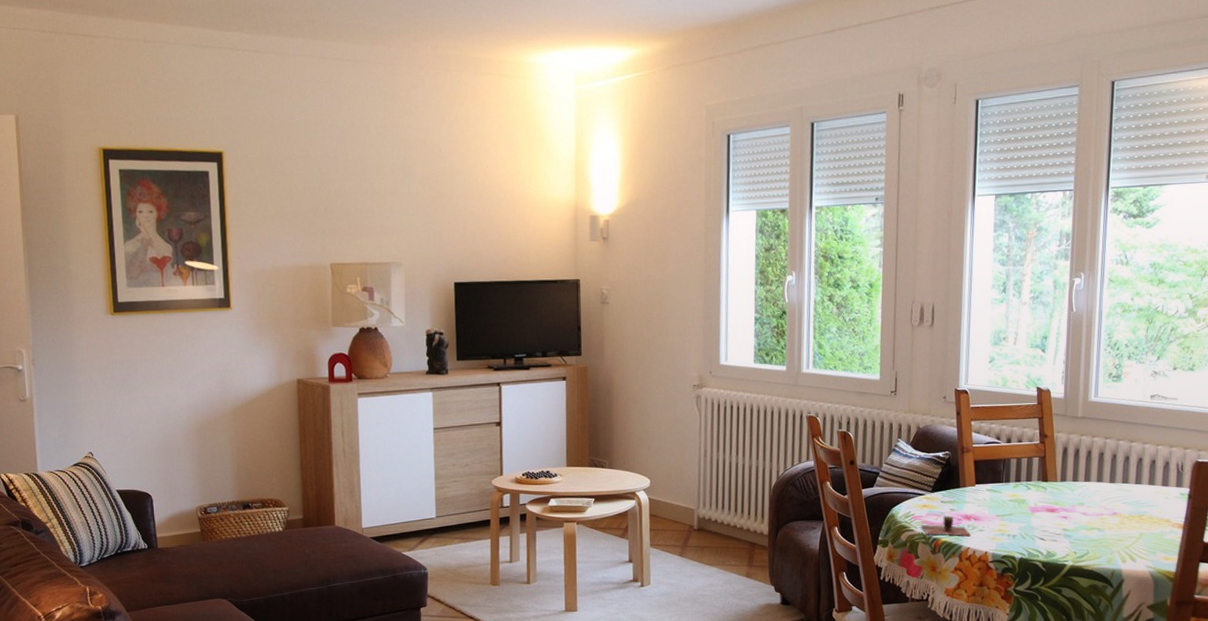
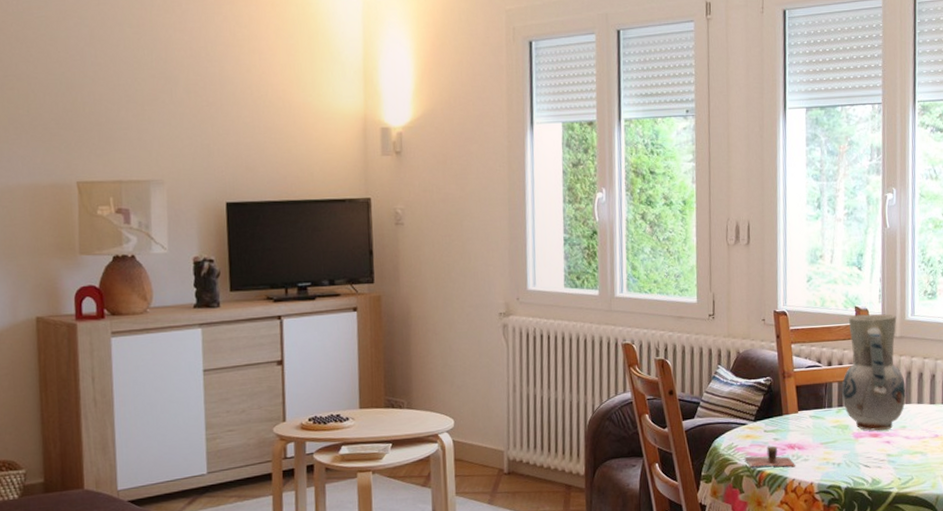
vase: none [1020,394,1086,506] -> present [841,313,906,431]

